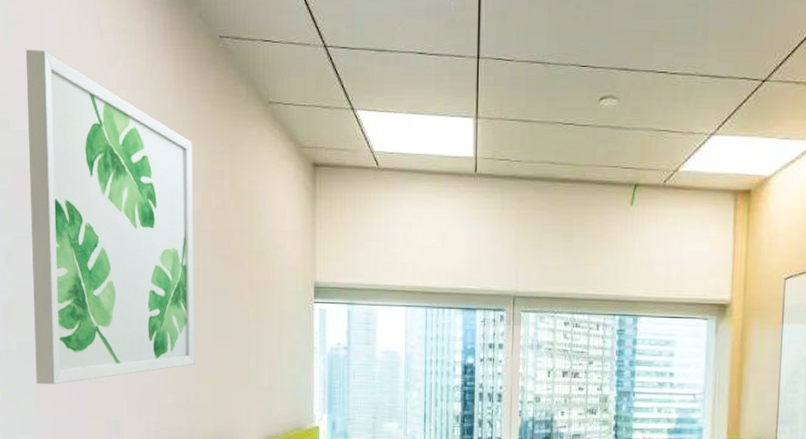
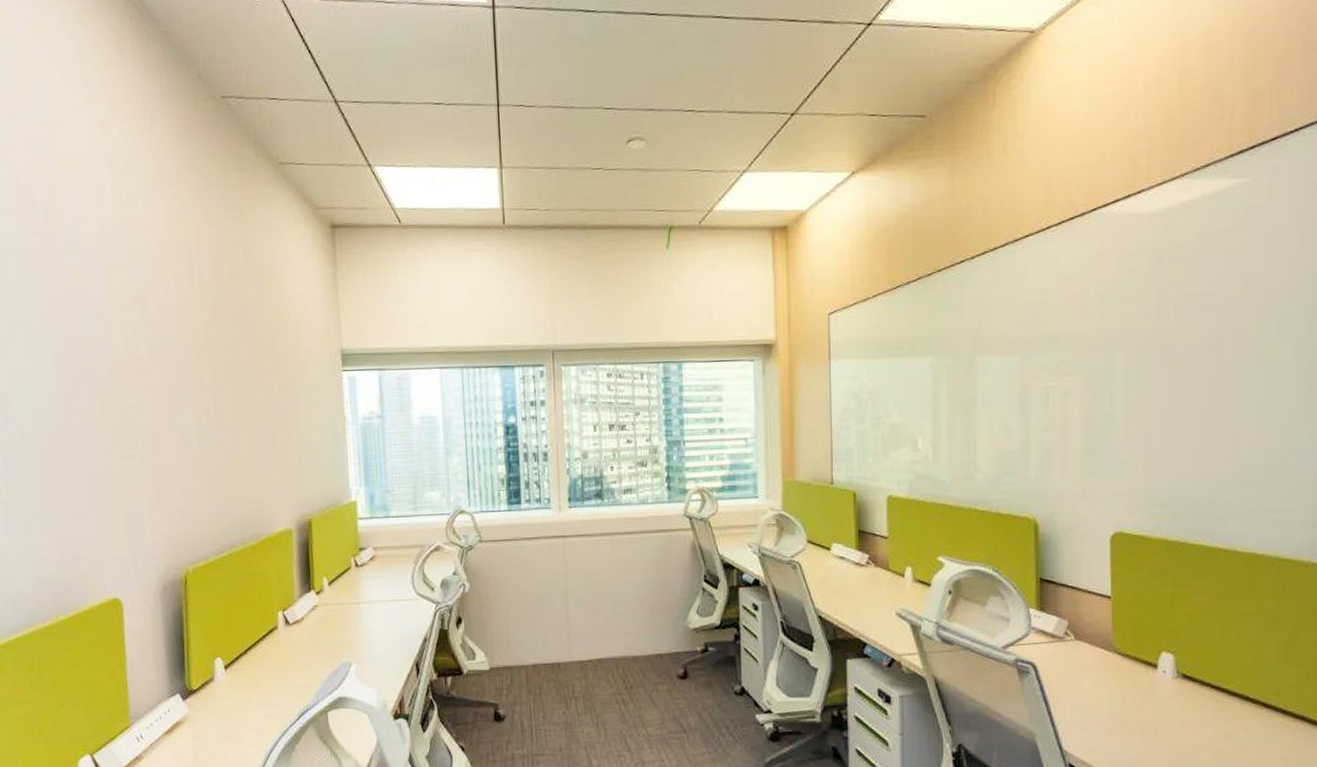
wall art: present [26,49,196,384] -> none [10,120,218,478]

